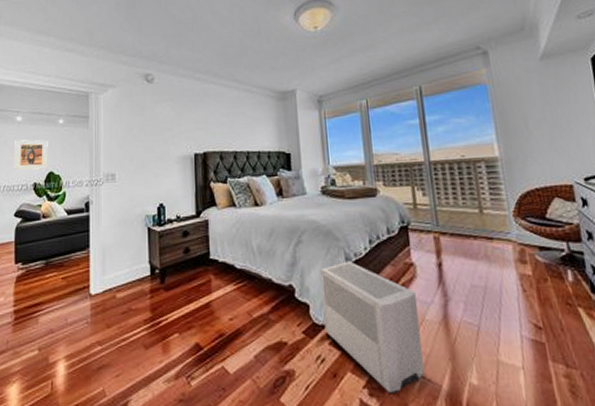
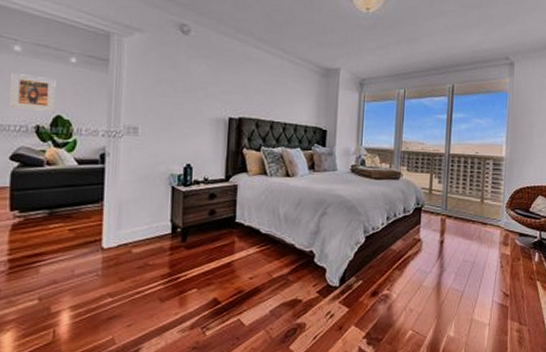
air purifier: present [320,261,424,394] -> none [337,234,418,343]

